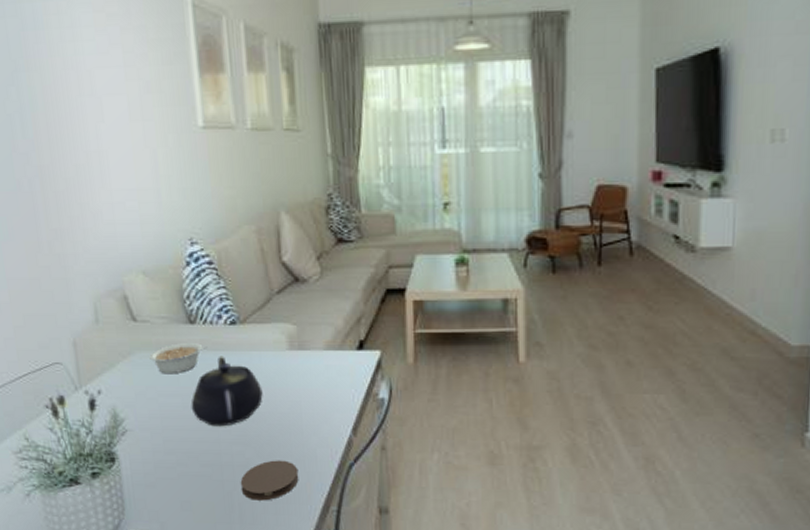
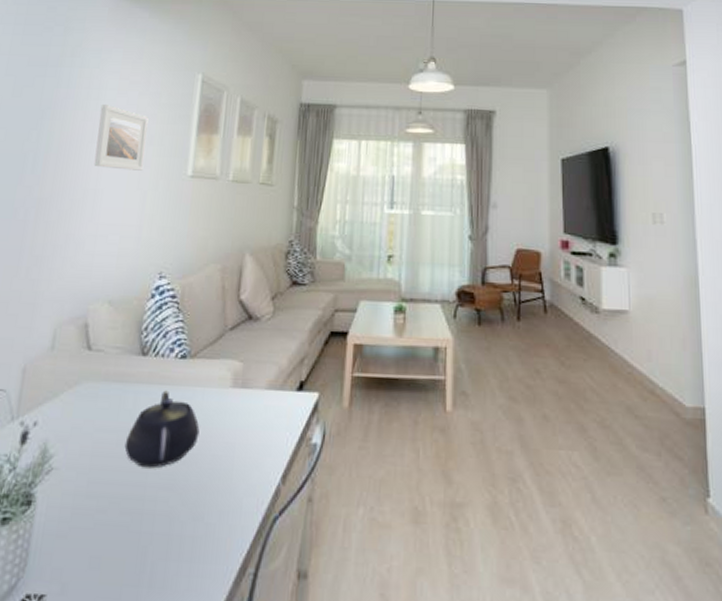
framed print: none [79,47,147,126] -> present [94,105,149,171]
legume: present [149,342,208,374] -> none [95,374,155,408]
coaster: present [240,460,299,501] -> none [157,509,221,559]

